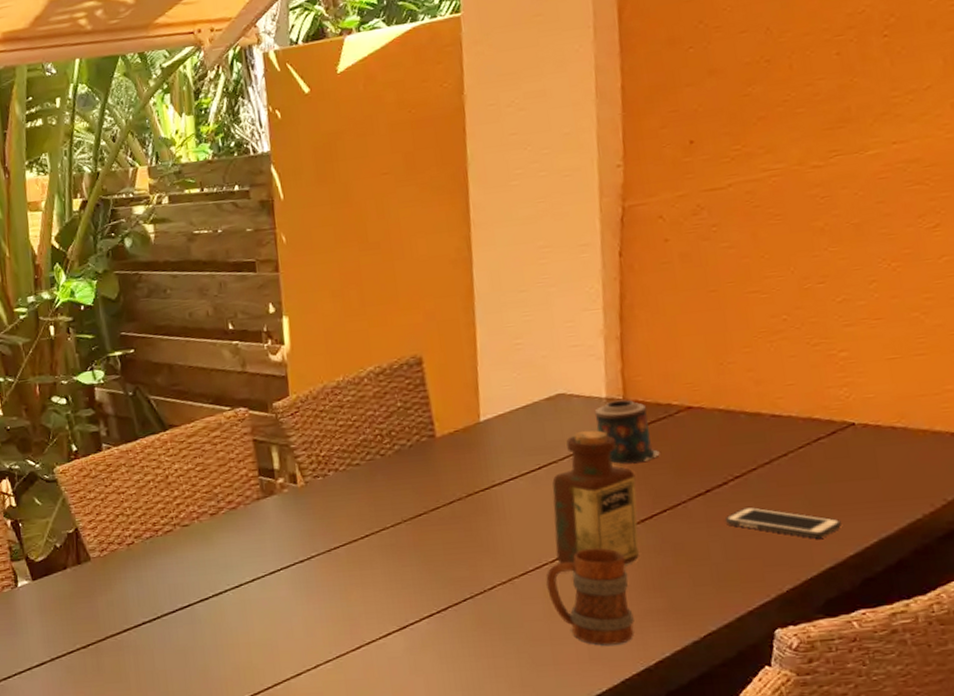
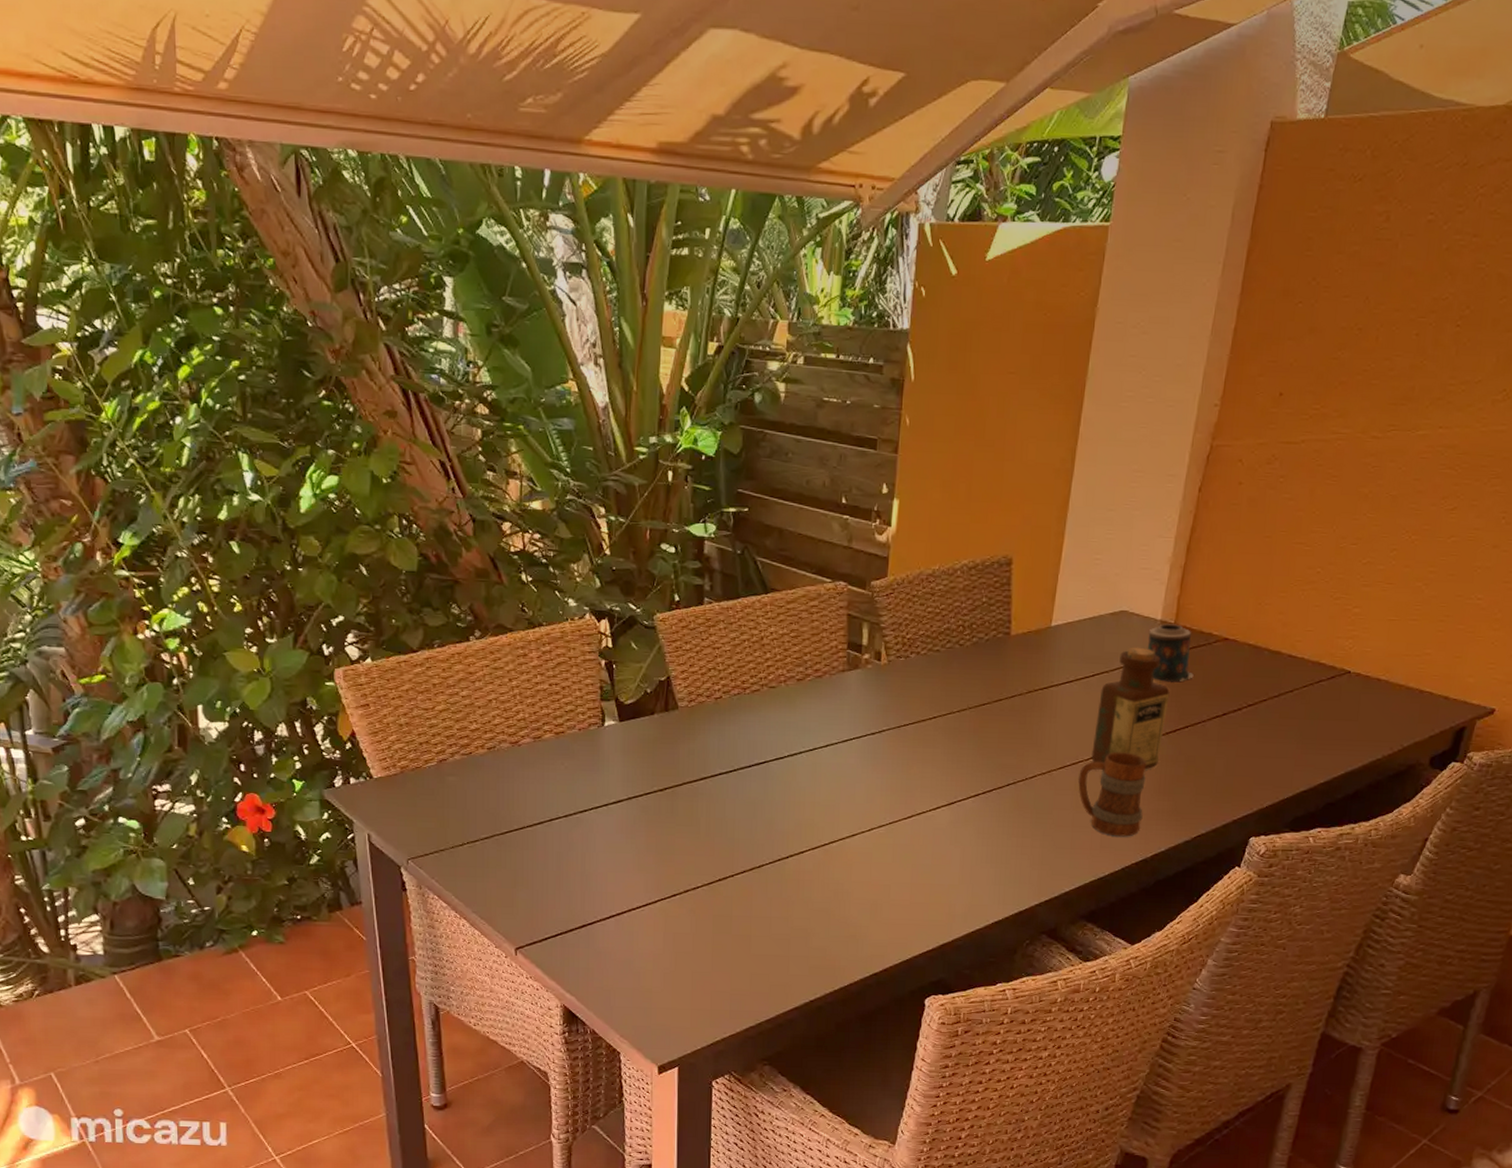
cell phone: present [724,506,841,539] -> none [1232,732,1320,766]

